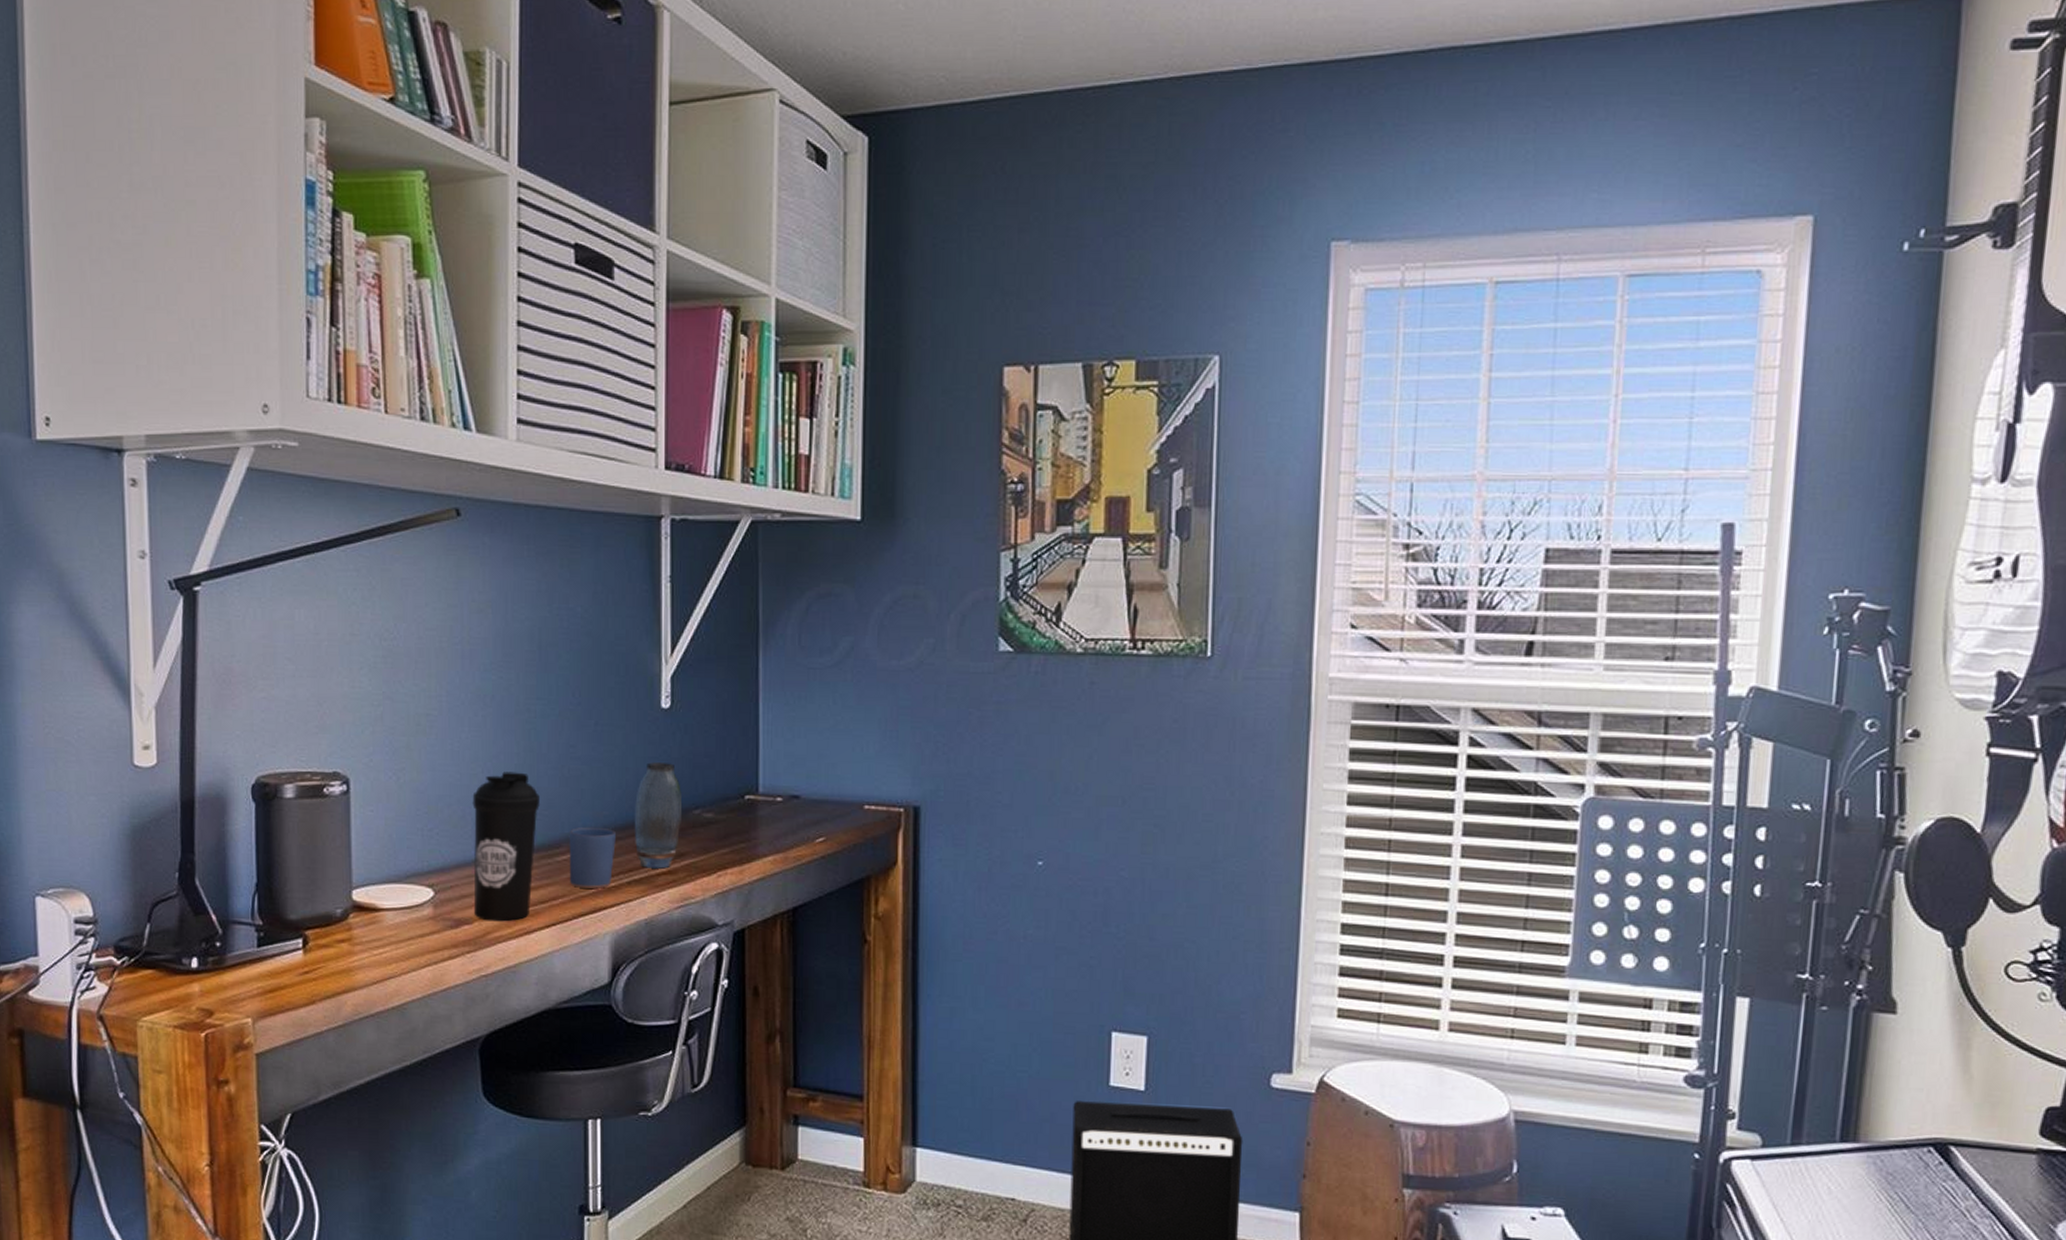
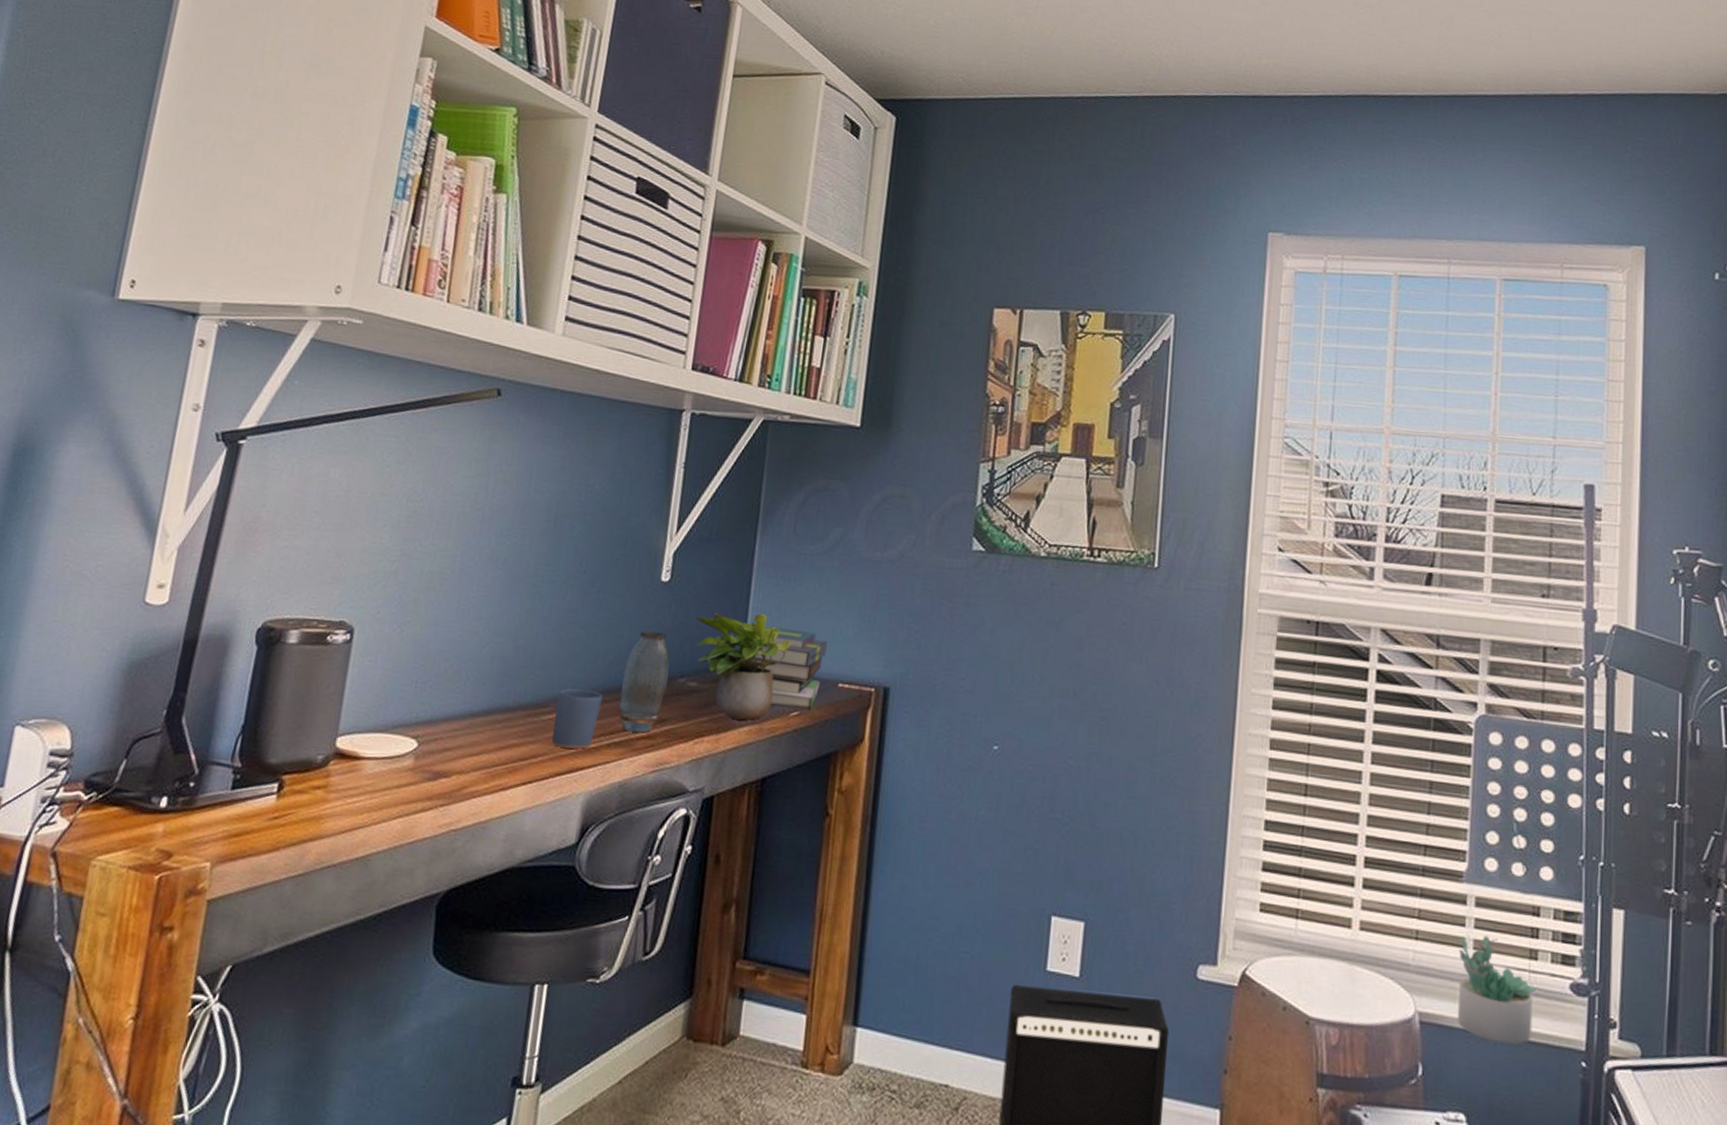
water bottle: present [472,771,540,921] -> none [453,631,535,776]
potted plant: none [703,736,809,852] -> present [695,612,792,722]
books: none [770,750,848,836] -> present [754,627,827,711]
succulent plant: none [1556,1031,1649,1139] -> present [1457,935,1539,1044]

